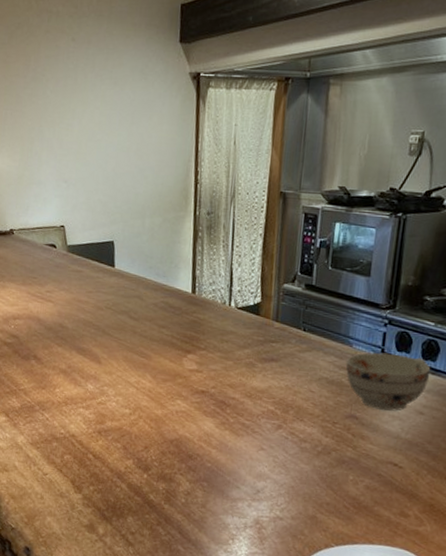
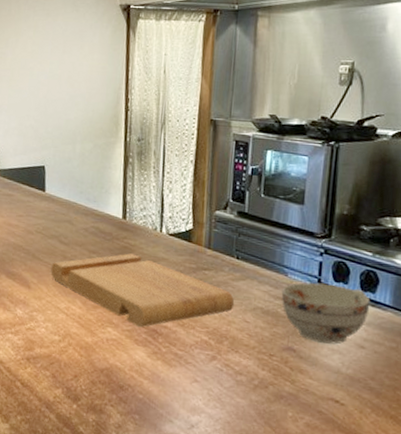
cutting board: none [121,327,301,400] -> present [50,253,235,328]

